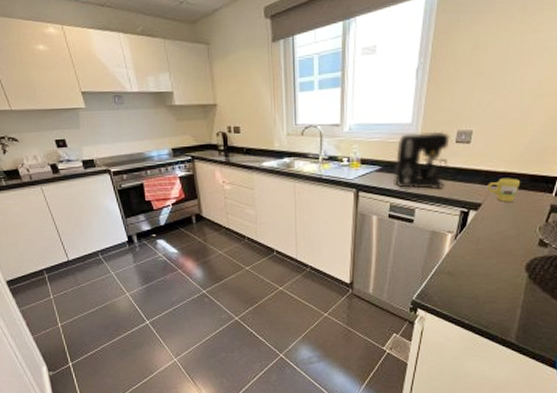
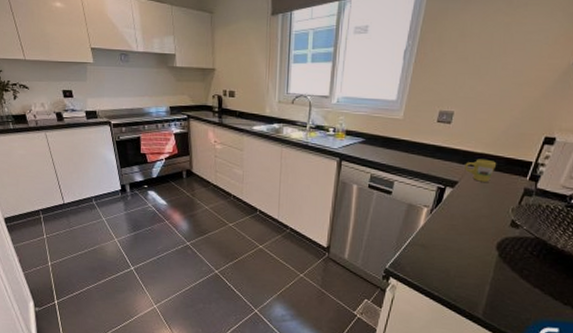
coffee maker: present [395,131,450,189] -> none [377,109,432,164]

